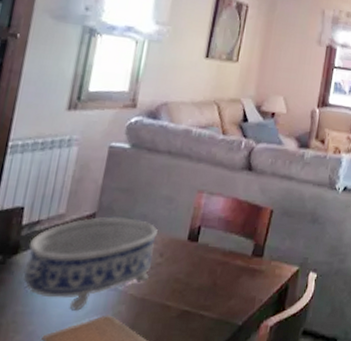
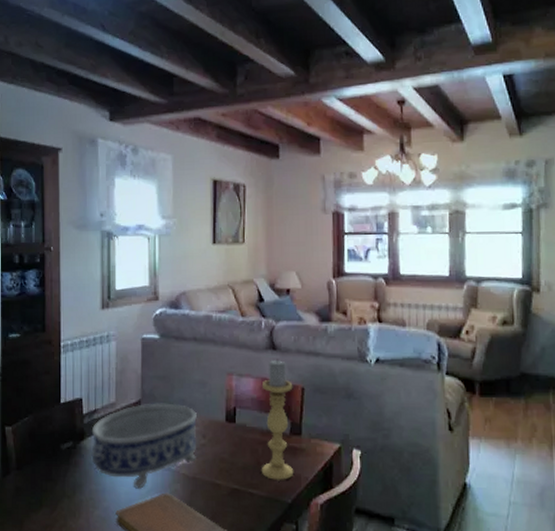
candle holder: none [216,180,263,302] -> present [261,359,294,480]

